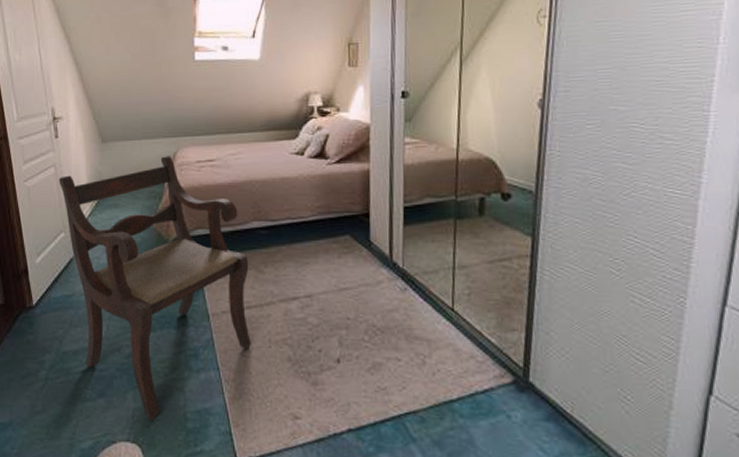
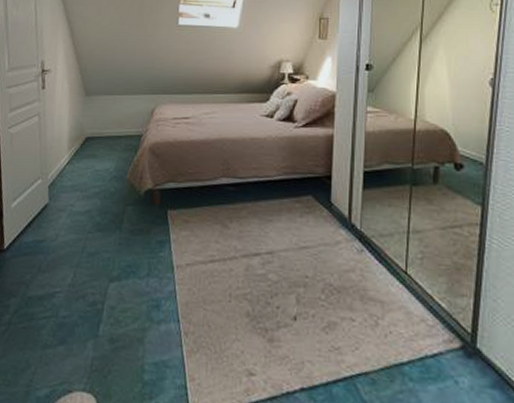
armchair: present [59,156,252,420] -> none [41,111,215,370]

